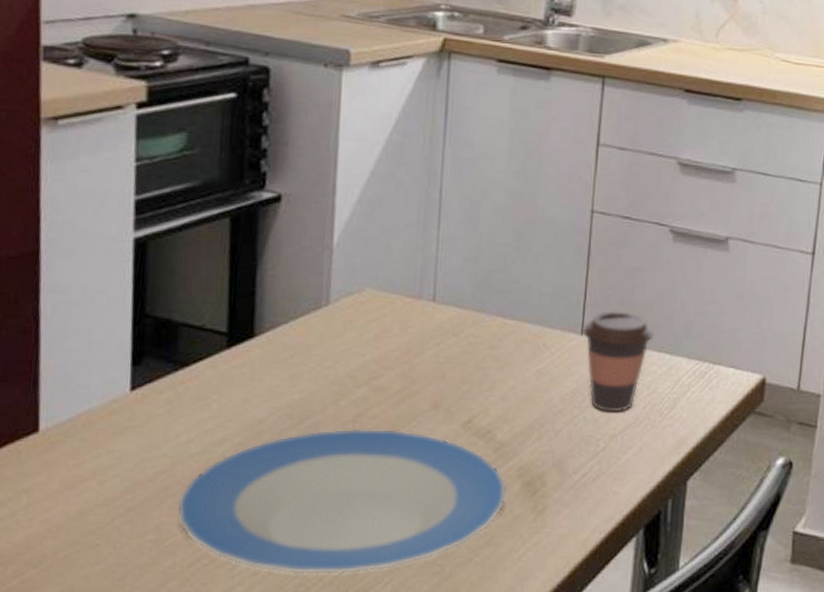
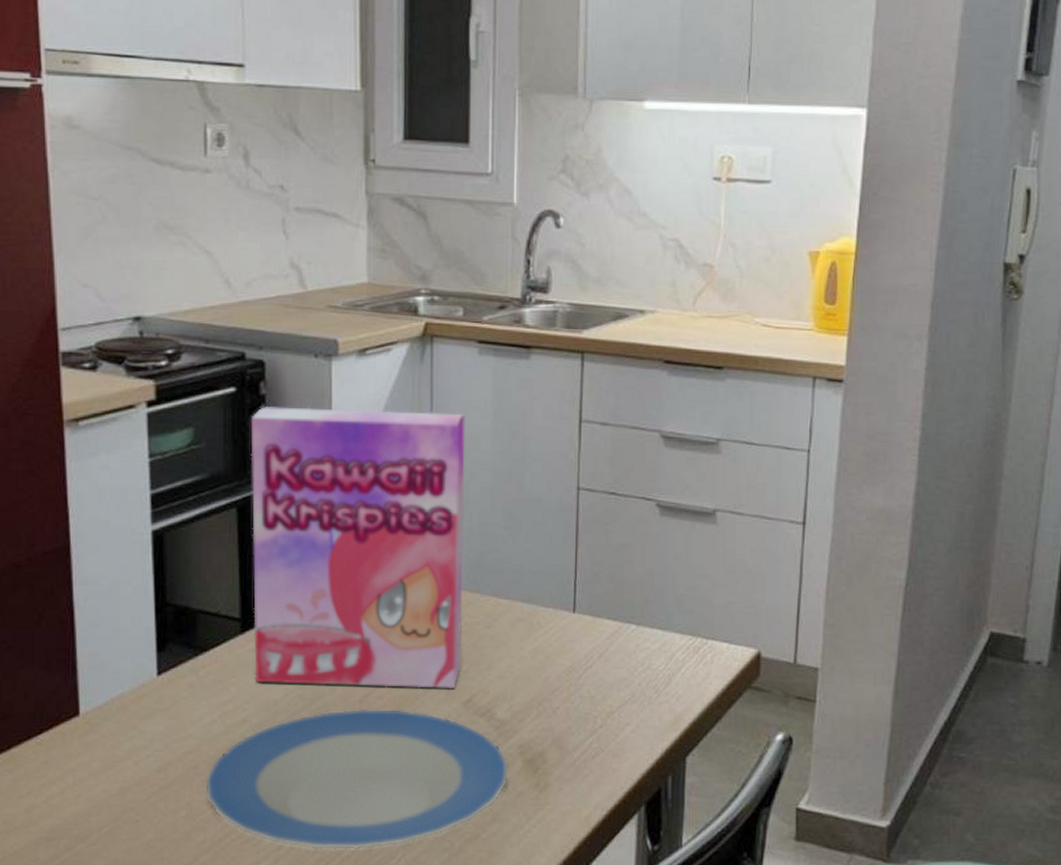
cereal box: none [239,113,480,410] -> present [251,405,465,690]
coffee cup: present [583,311,655,411] -> none [575,588,646,688]

